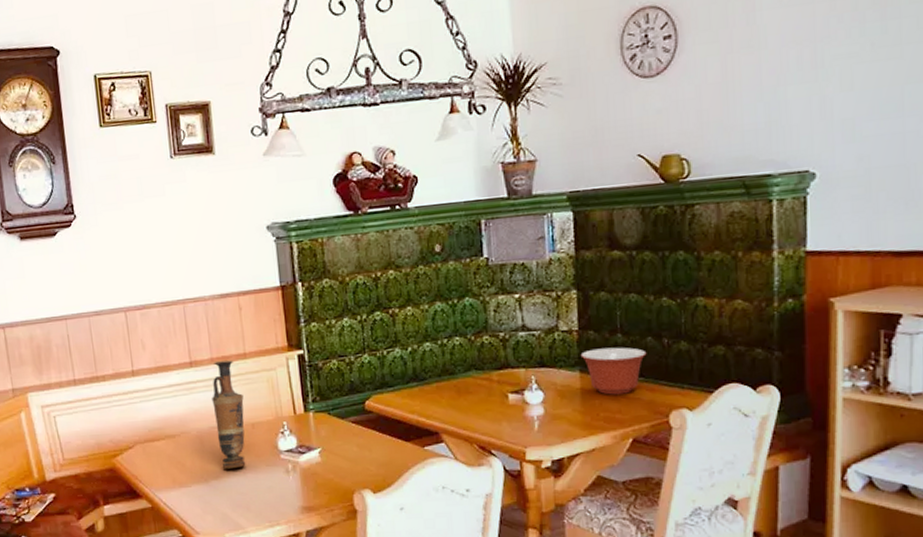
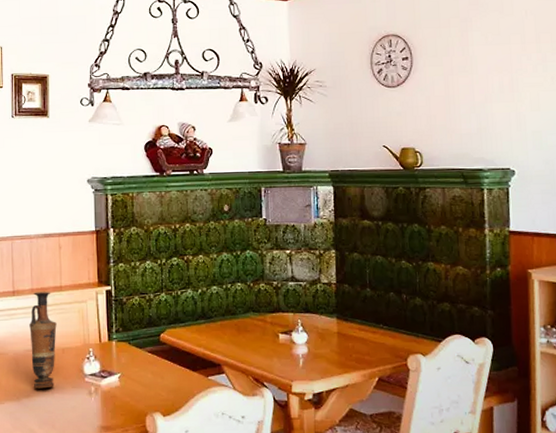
mixing bowl: present [580,347,647,395] -> none [337,299,390,339]

